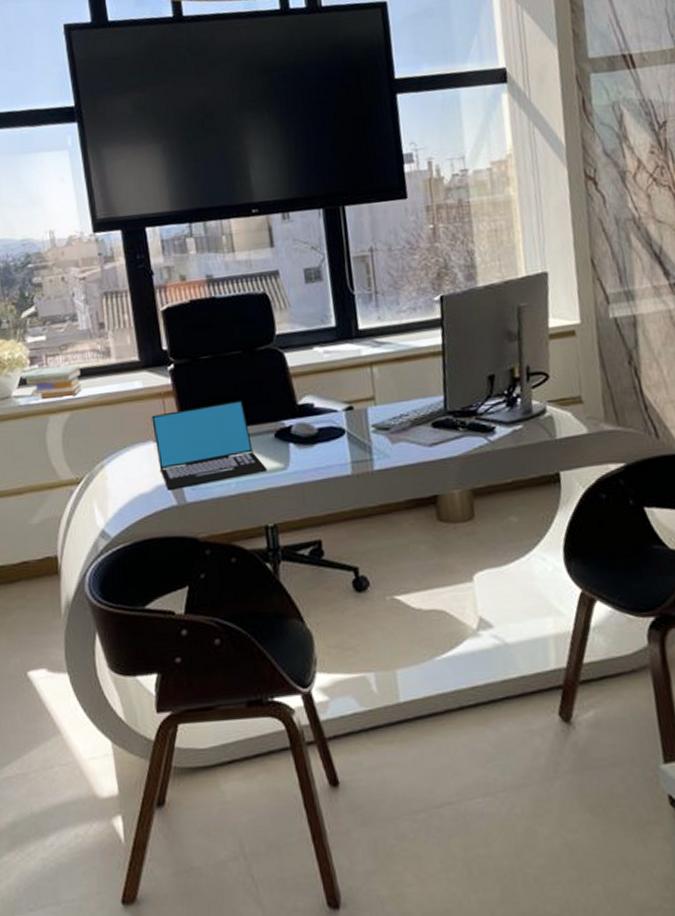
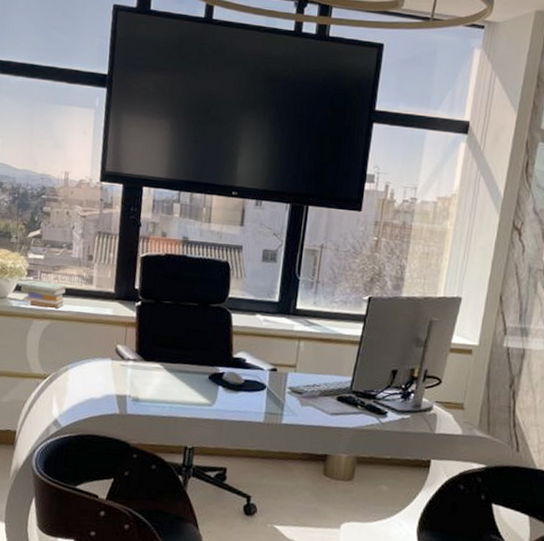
laptop: present [151,400,267,490] -> none [111,338,197,405]

